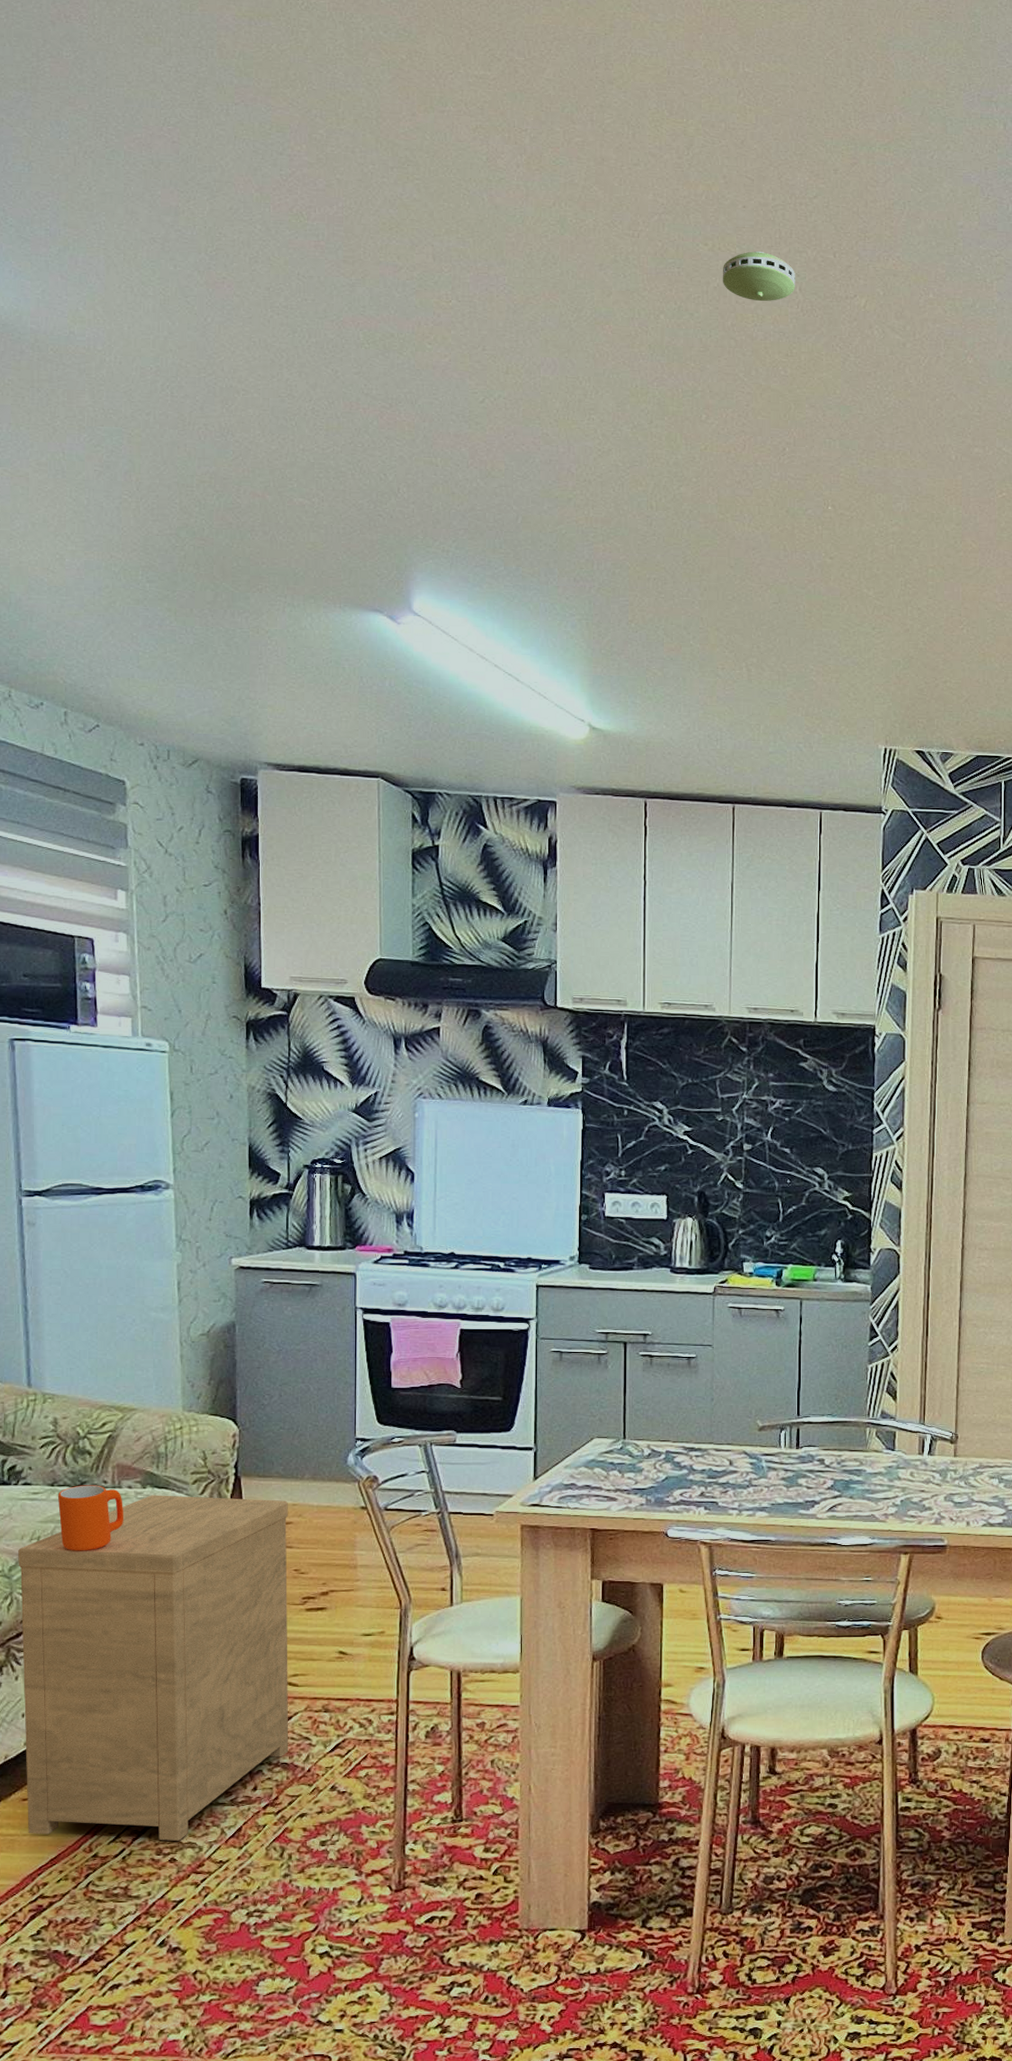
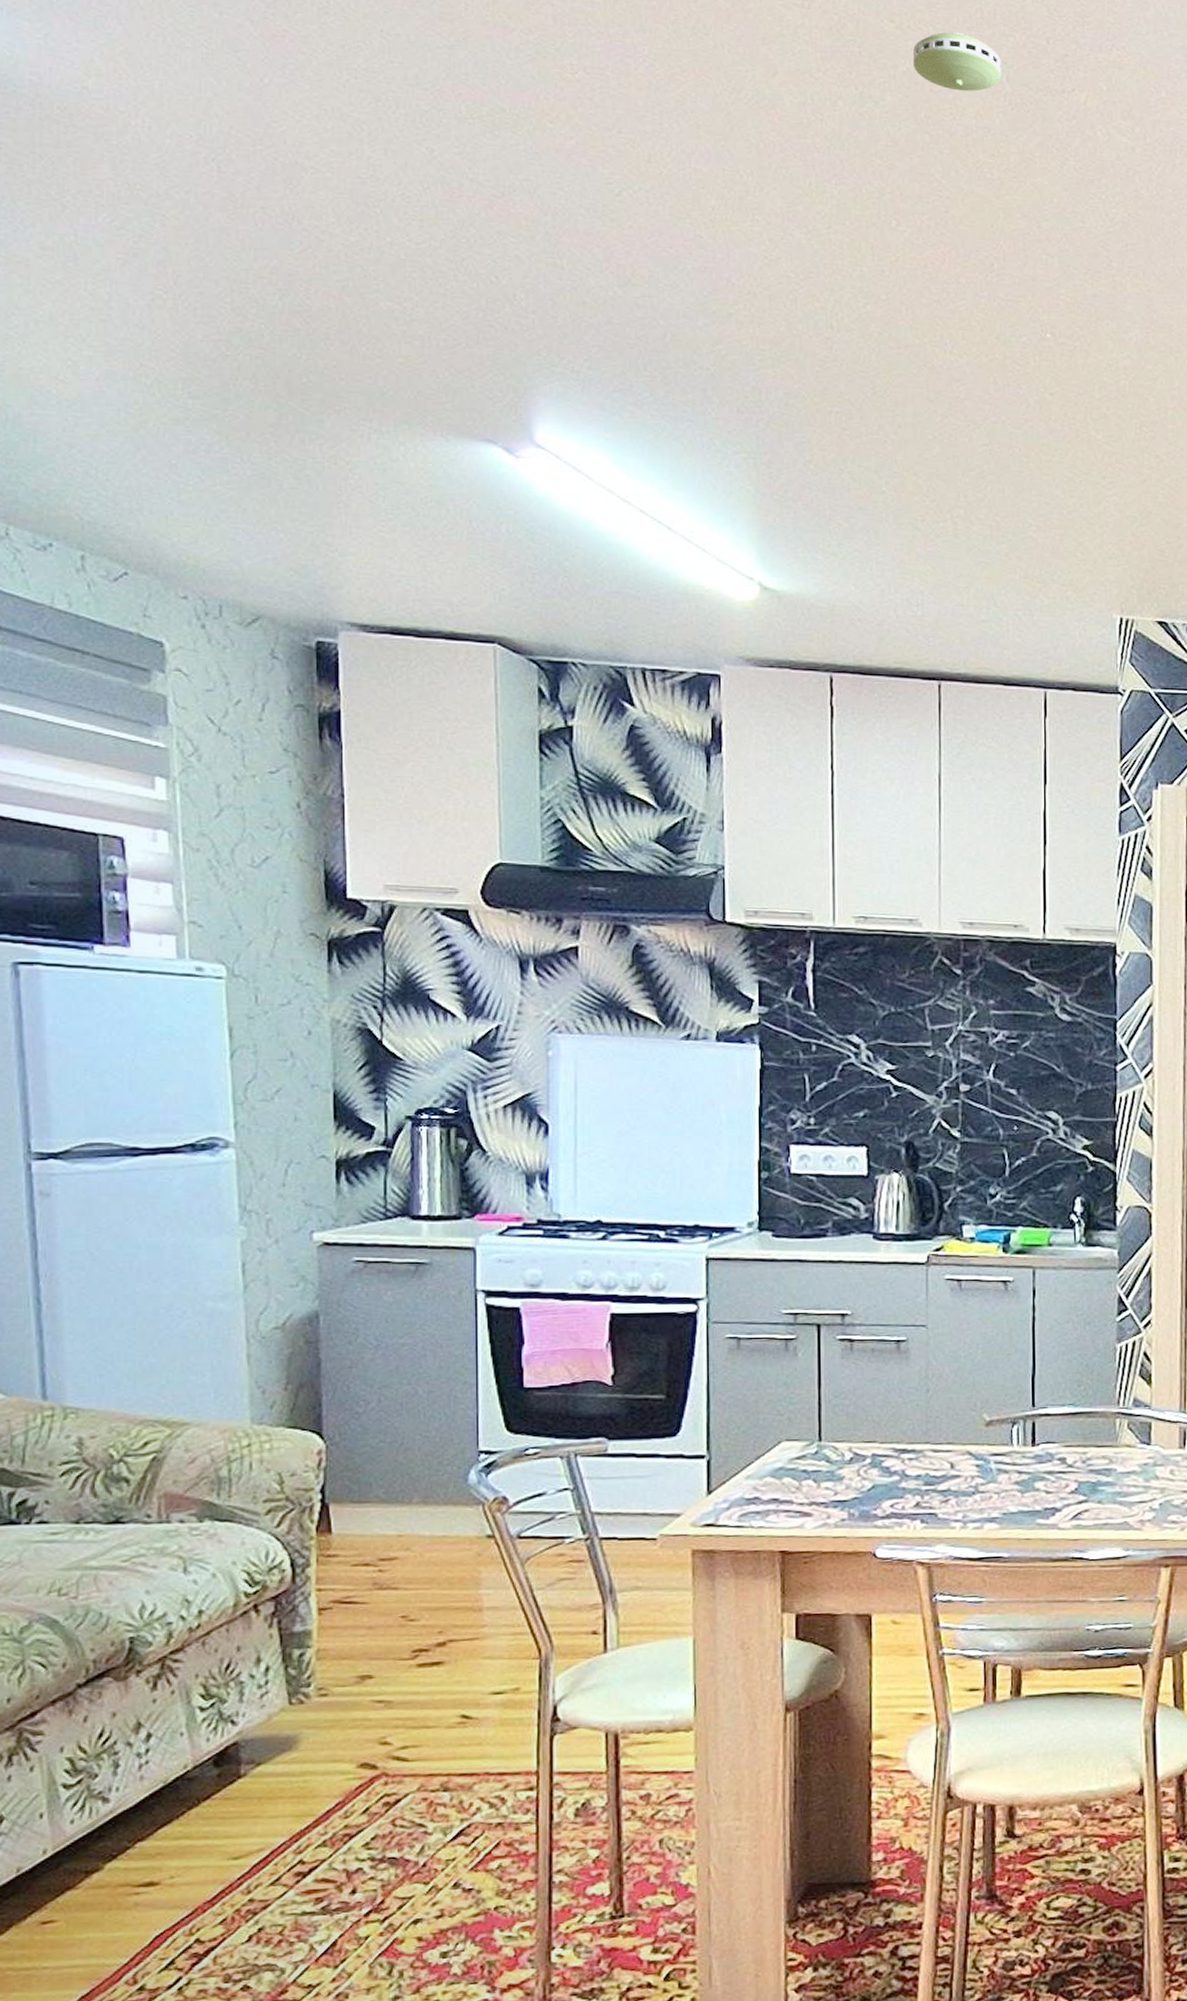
side table: present [18,1495,289,1841] -> none [32,1529,398,1966]
mug: present [57,1485,124,1551] -> none [84,1520,175,1605]

